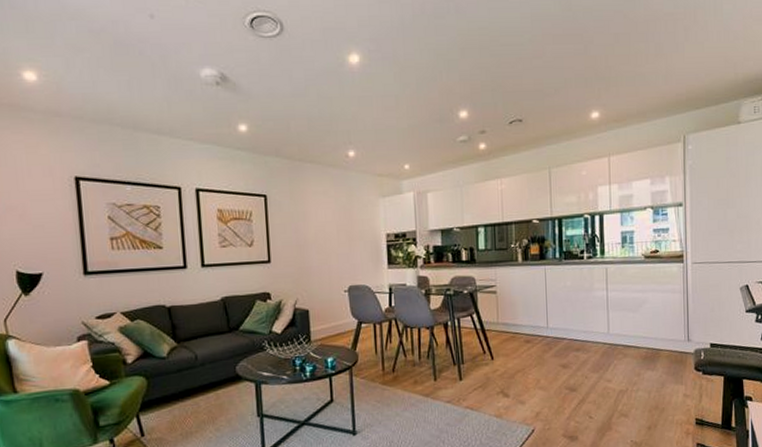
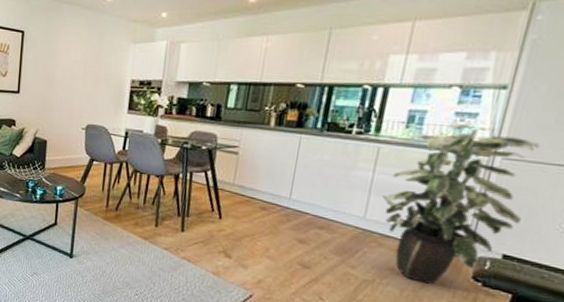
indoor plant: none [618,239,715,382] -> present [382,124,541,284]

